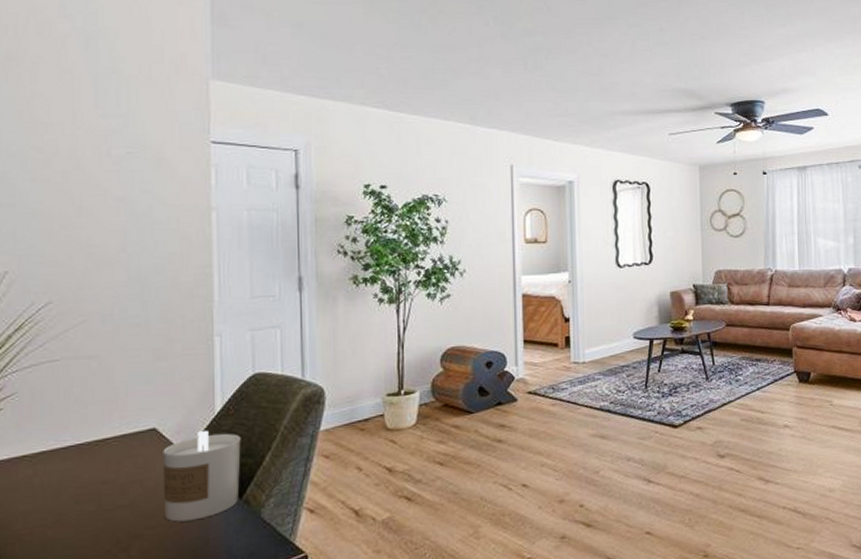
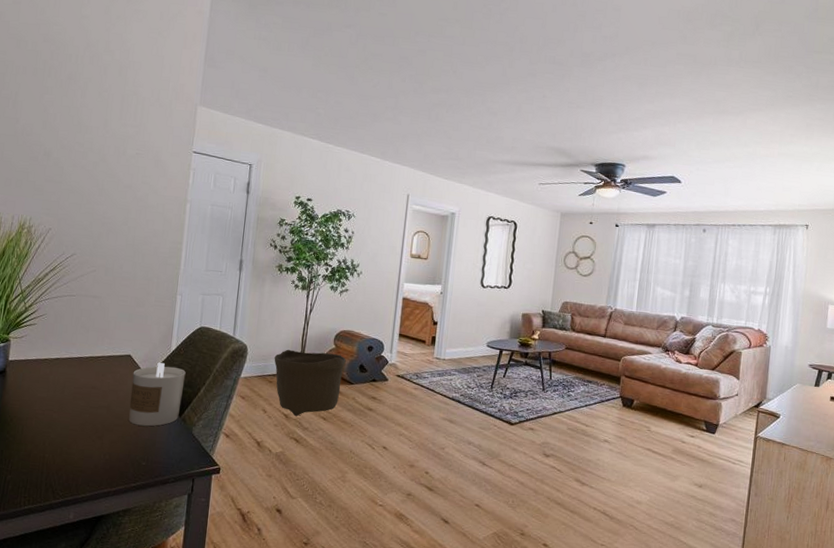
basket: none [363,379,460,467] -> present [274,349,346,416]

